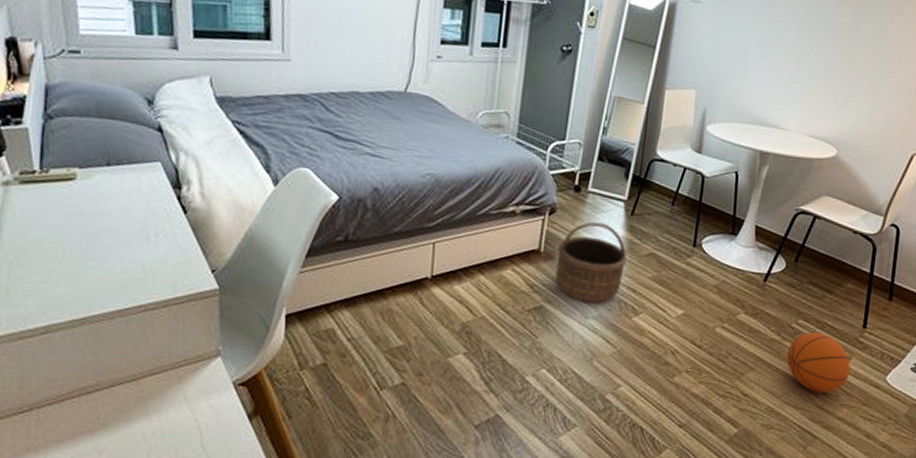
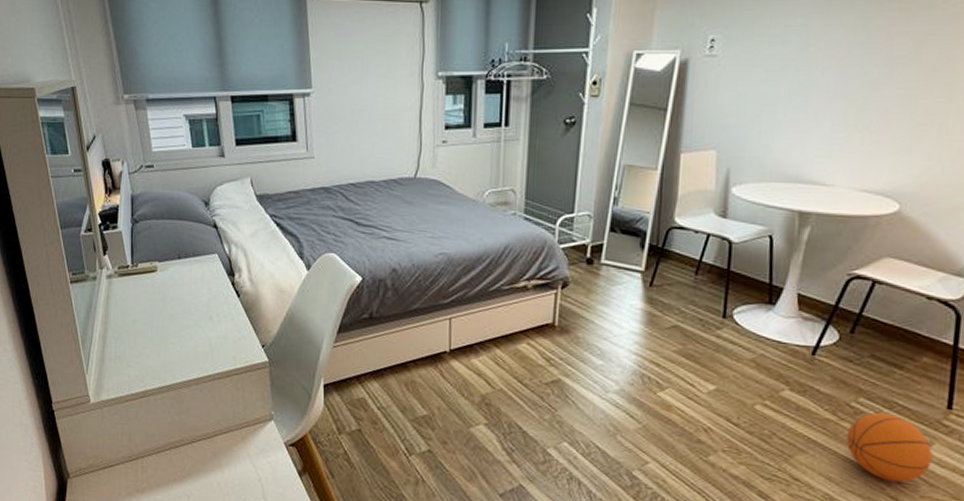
basket: present [555,221,628,303] -> none [571,294,648,377]

